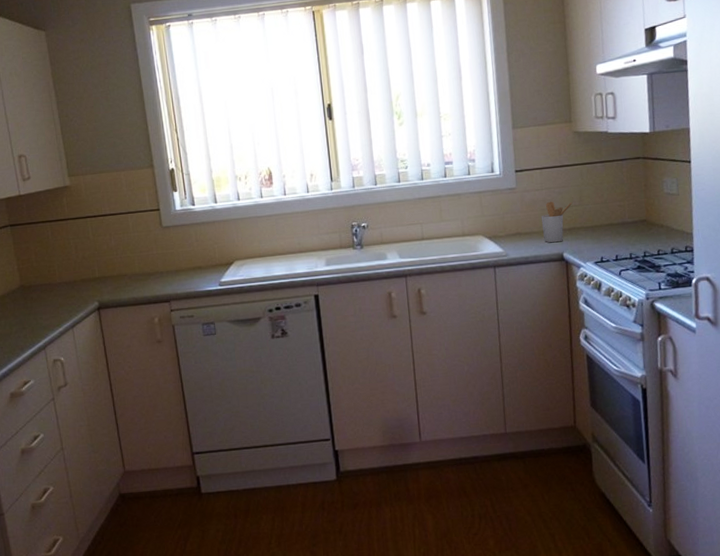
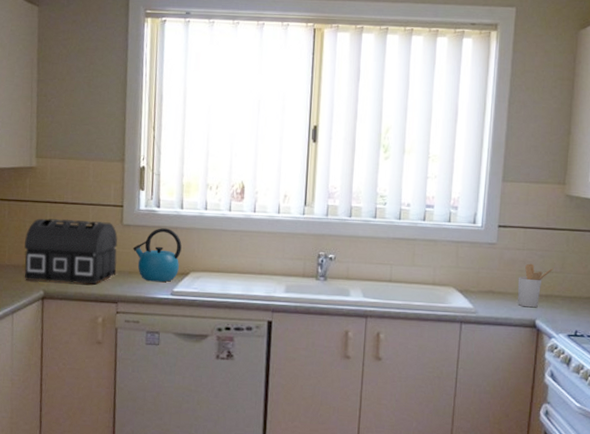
treasure chest: none [71,227,164,294] -> present [24,218,118,285]
kettle: none [175,223,223,277] -> present [132,228,182,283]

